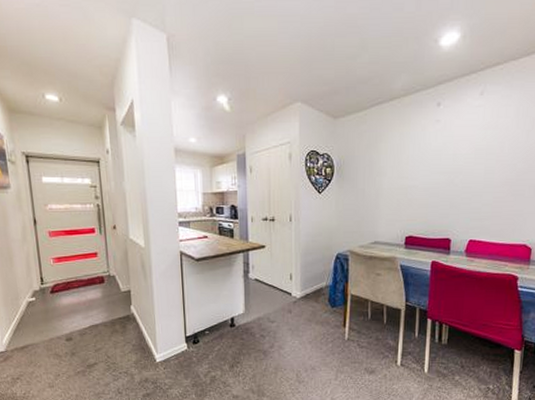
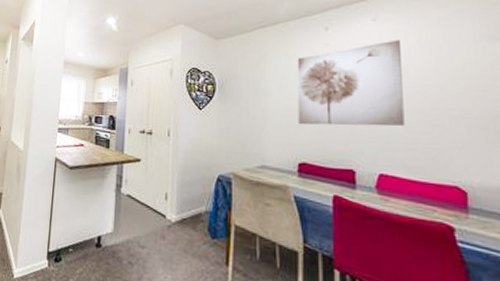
wall art: none [407,114,501,201] -> present [297,40,405,126]

